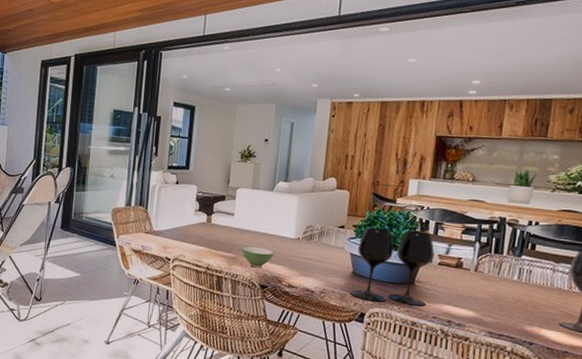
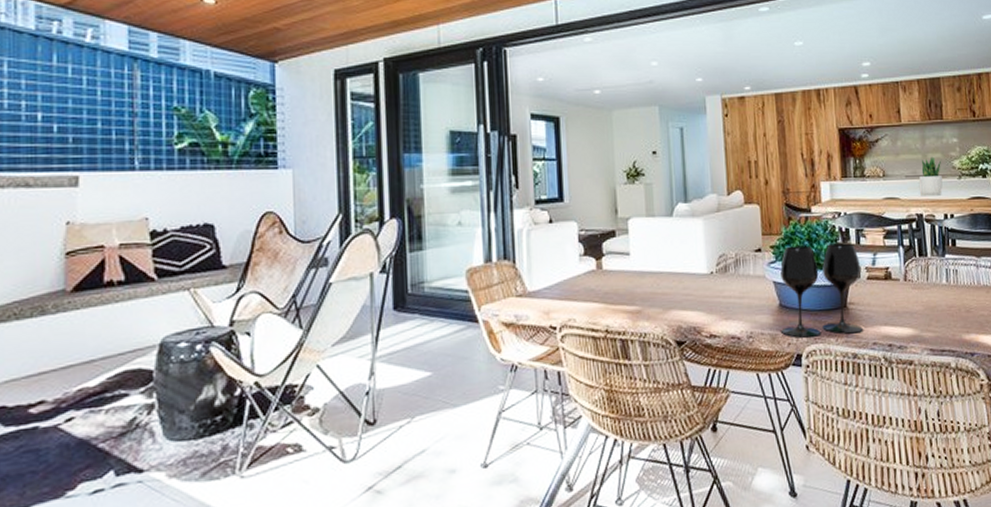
bowl: present [241,246,275,268] -> none [645,291,687,320]

